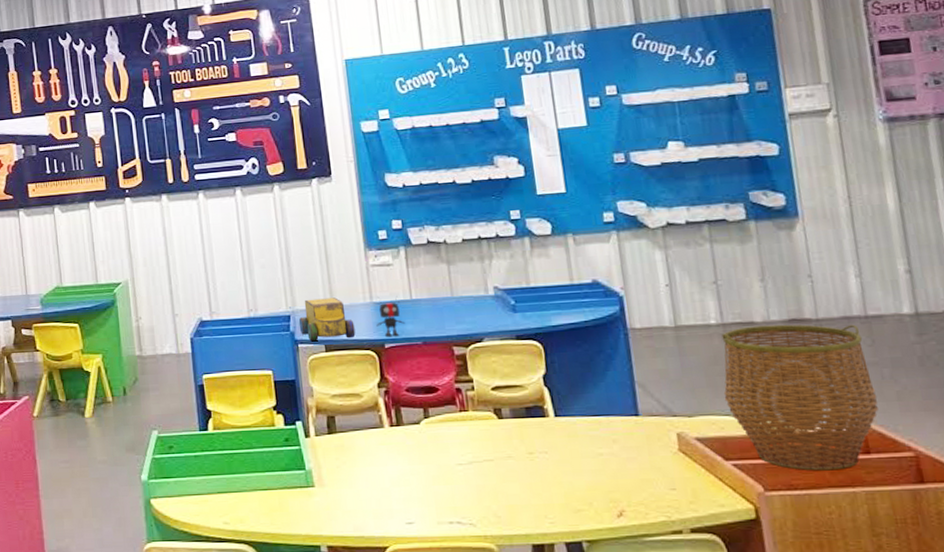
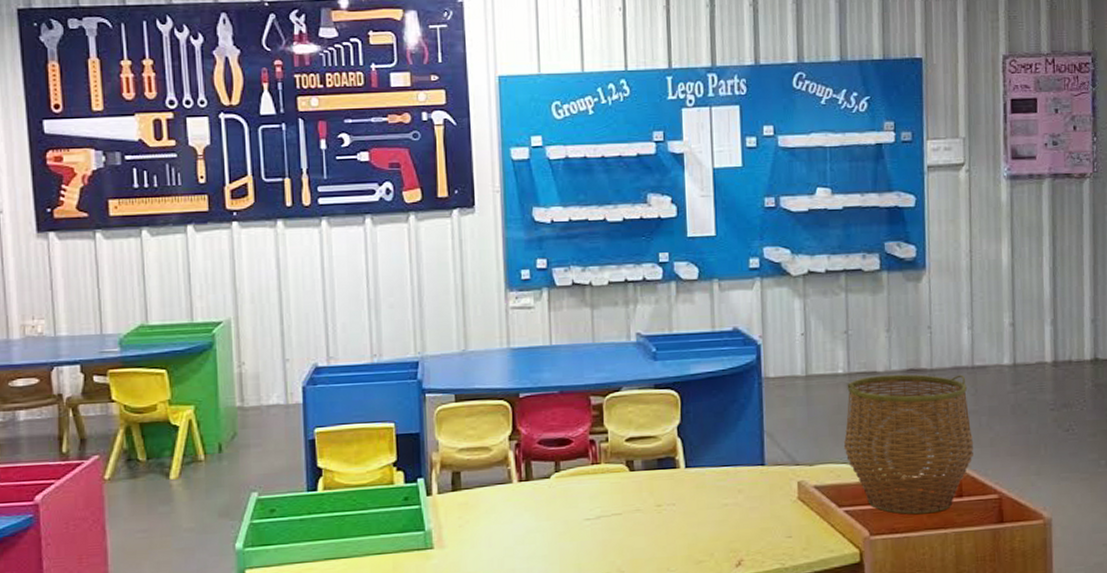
toy truck: present [298,297,356,342] -> none [427,342,489,391]
toy robot: present [376,296,406,337] -> none [512,342,543,386]

